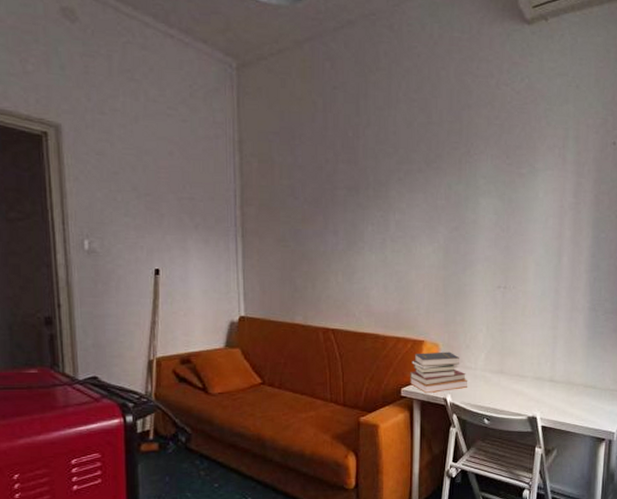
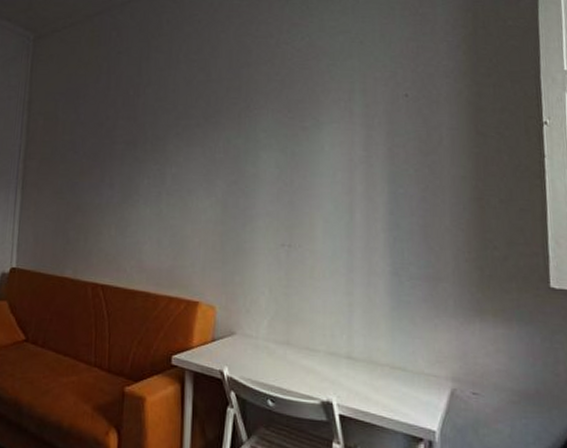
books: present [410,351,467,394] -> none [182,315,247,364]

